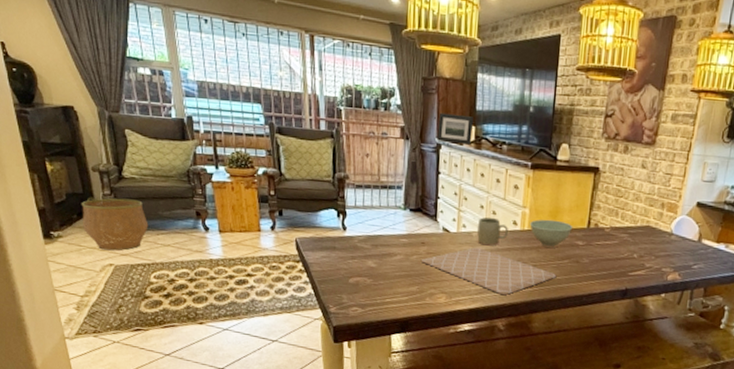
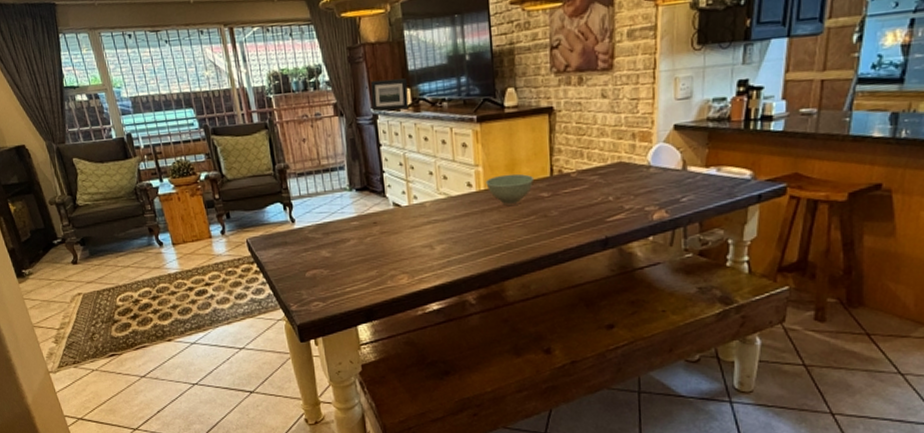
basket: present [81,197,149,251] -> none [44,226,107,281]
placemat: present [422,247,557,295] -> none [376,218,525,265]
mug: present [476,217,508,246] -> none [429,182,464,215]

